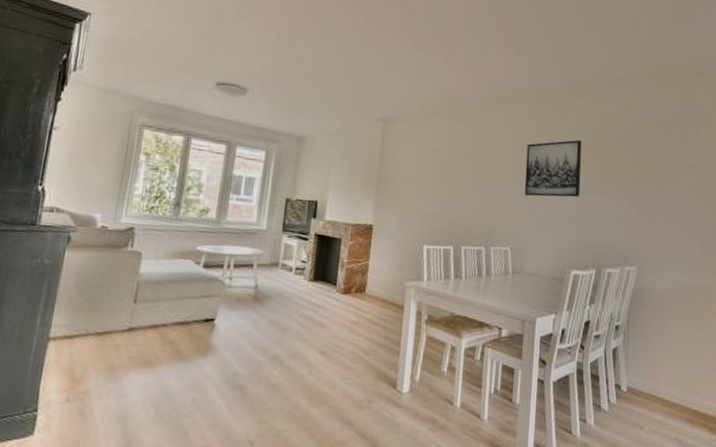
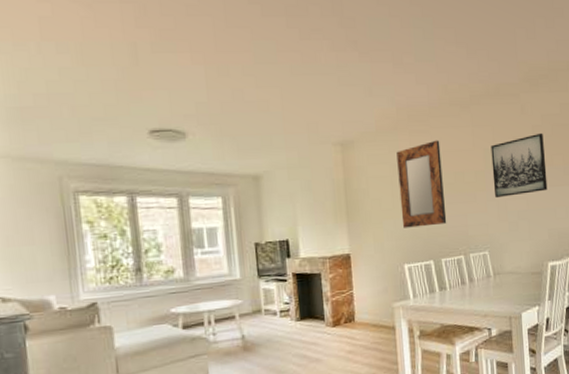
home mirror: none [428,130,478,212] -> present [396,140,447,228]

